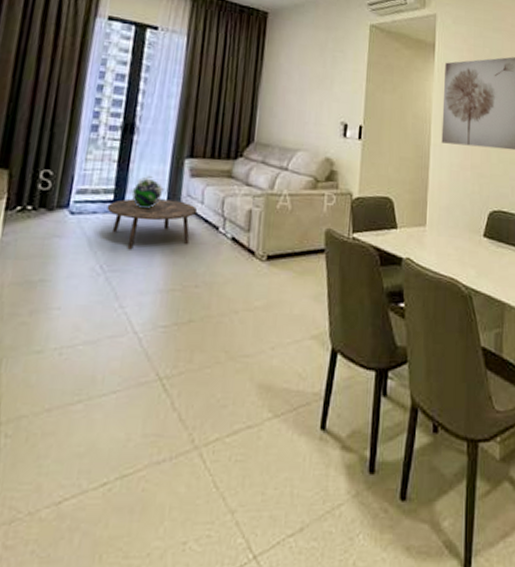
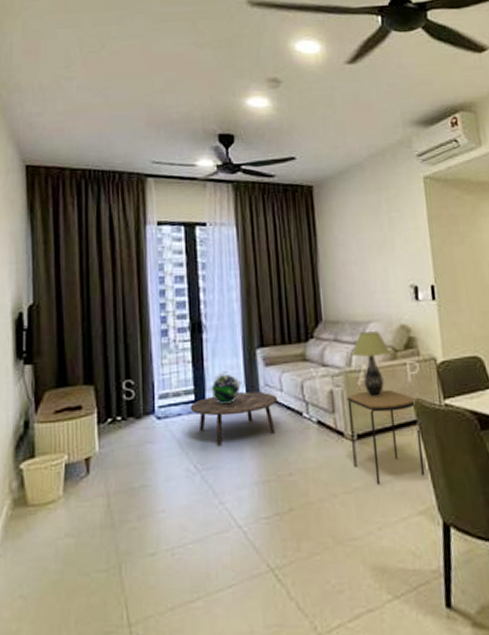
side table: none [259,214,329,307] -> present [347,389,425,485]
table lamp: none [275,159,313,223] -> present [351,331,392,398]

